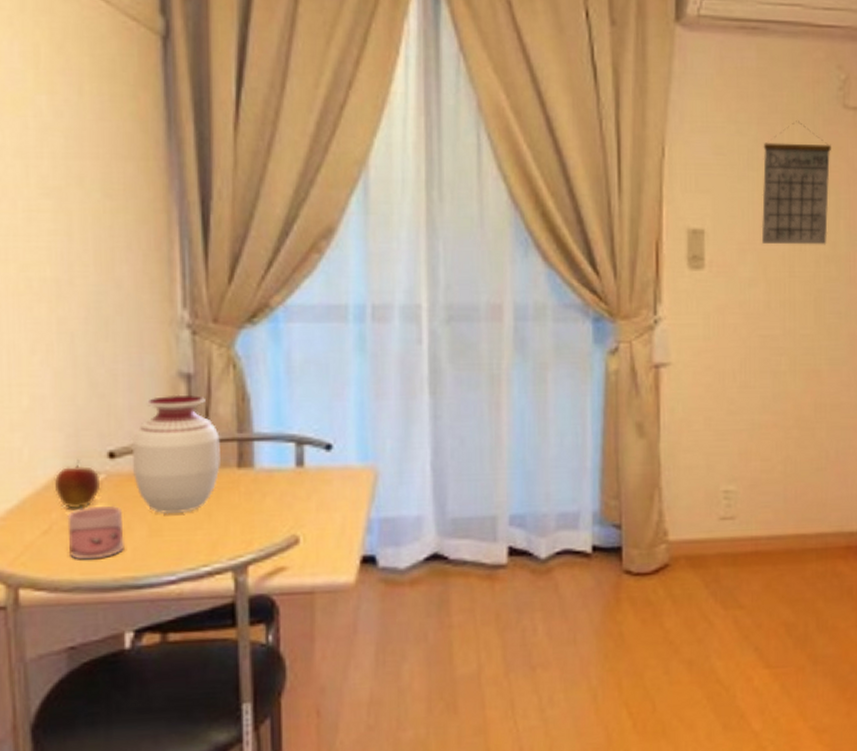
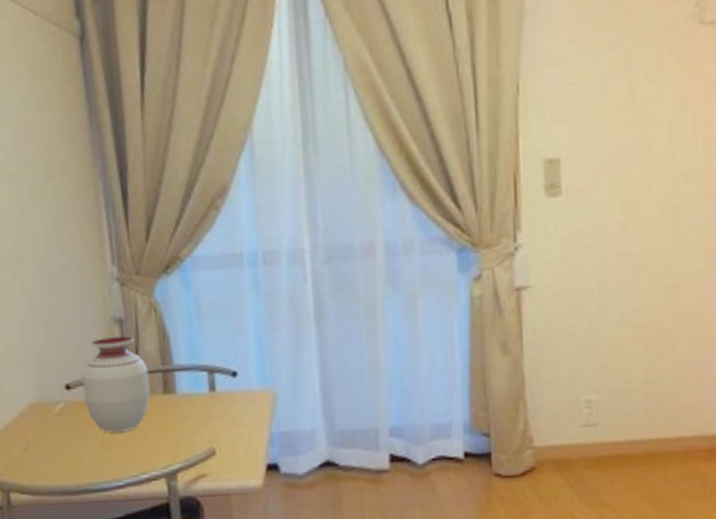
apple: present [54,459,101,511] -> none [27,391,62,432]
mug: present [67,505,124,560] -> none [39,427,83,470]
calendar: present [761,120,831,245] -> none [616,42,688,167]

